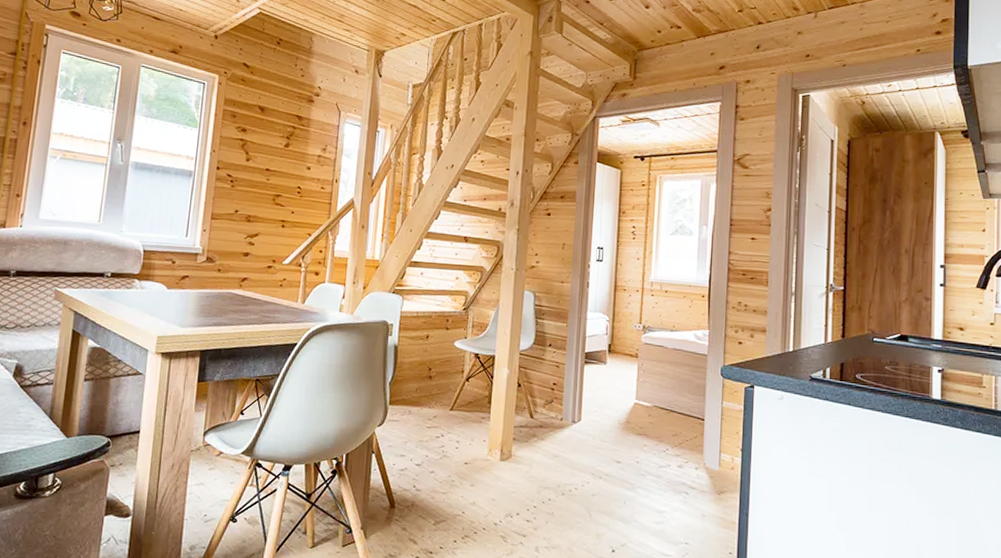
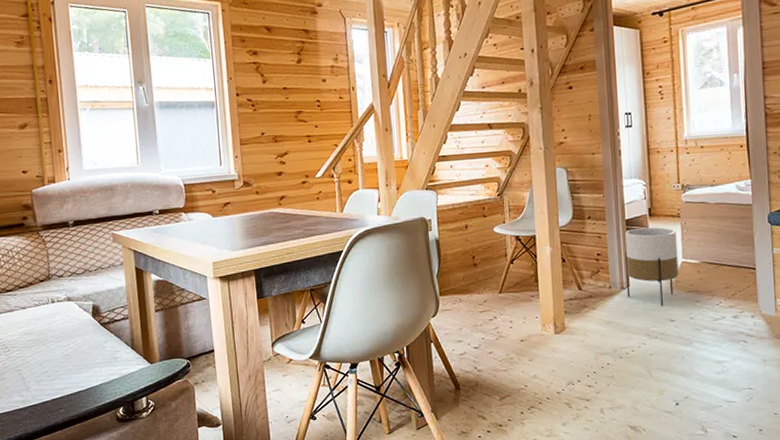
planter: none [577,362,633,446] -> present [624,227,679,306]

